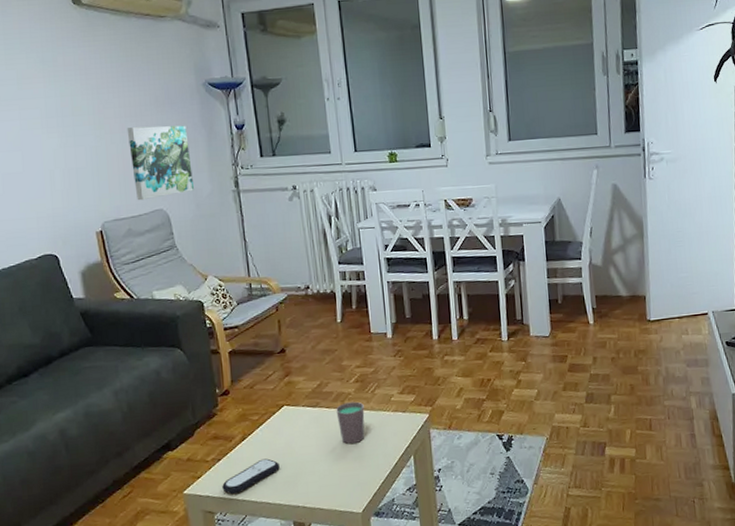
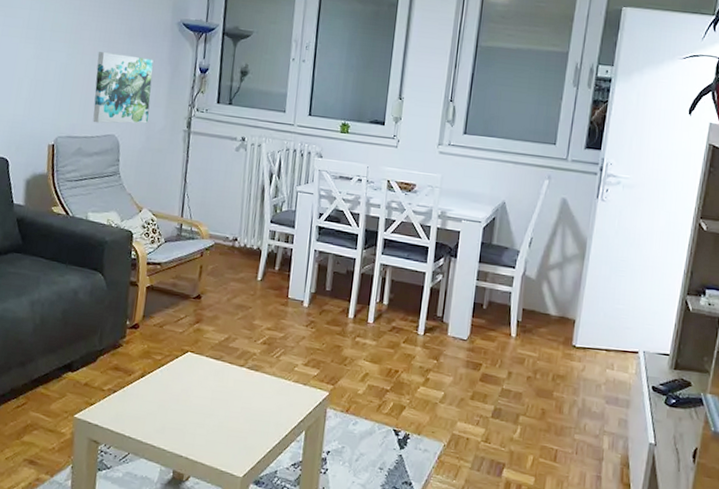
remote control: present [222,458,280,495] -> none [112,400,172,429]
cup: present [336,401,365,445] -> none [237,362,267,406]

